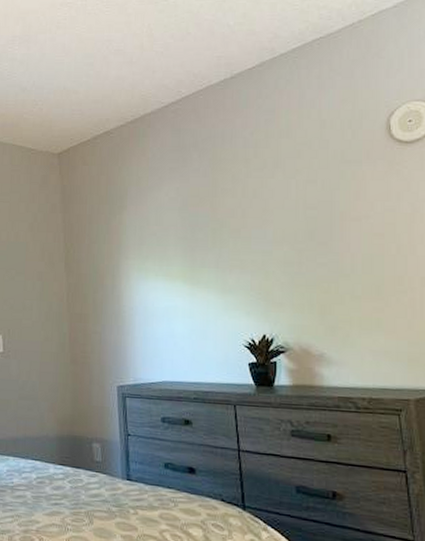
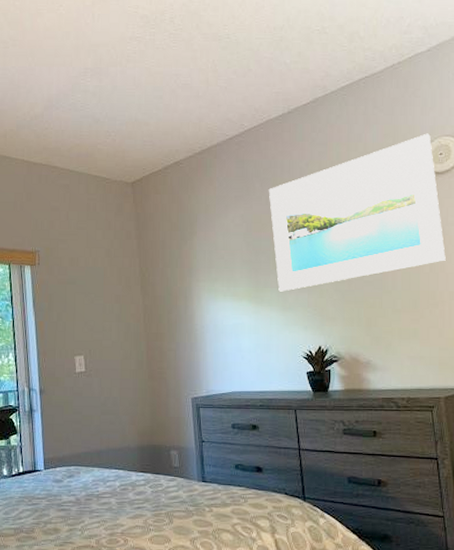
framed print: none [207,98,416,273] -> present [268,133,446,292]

